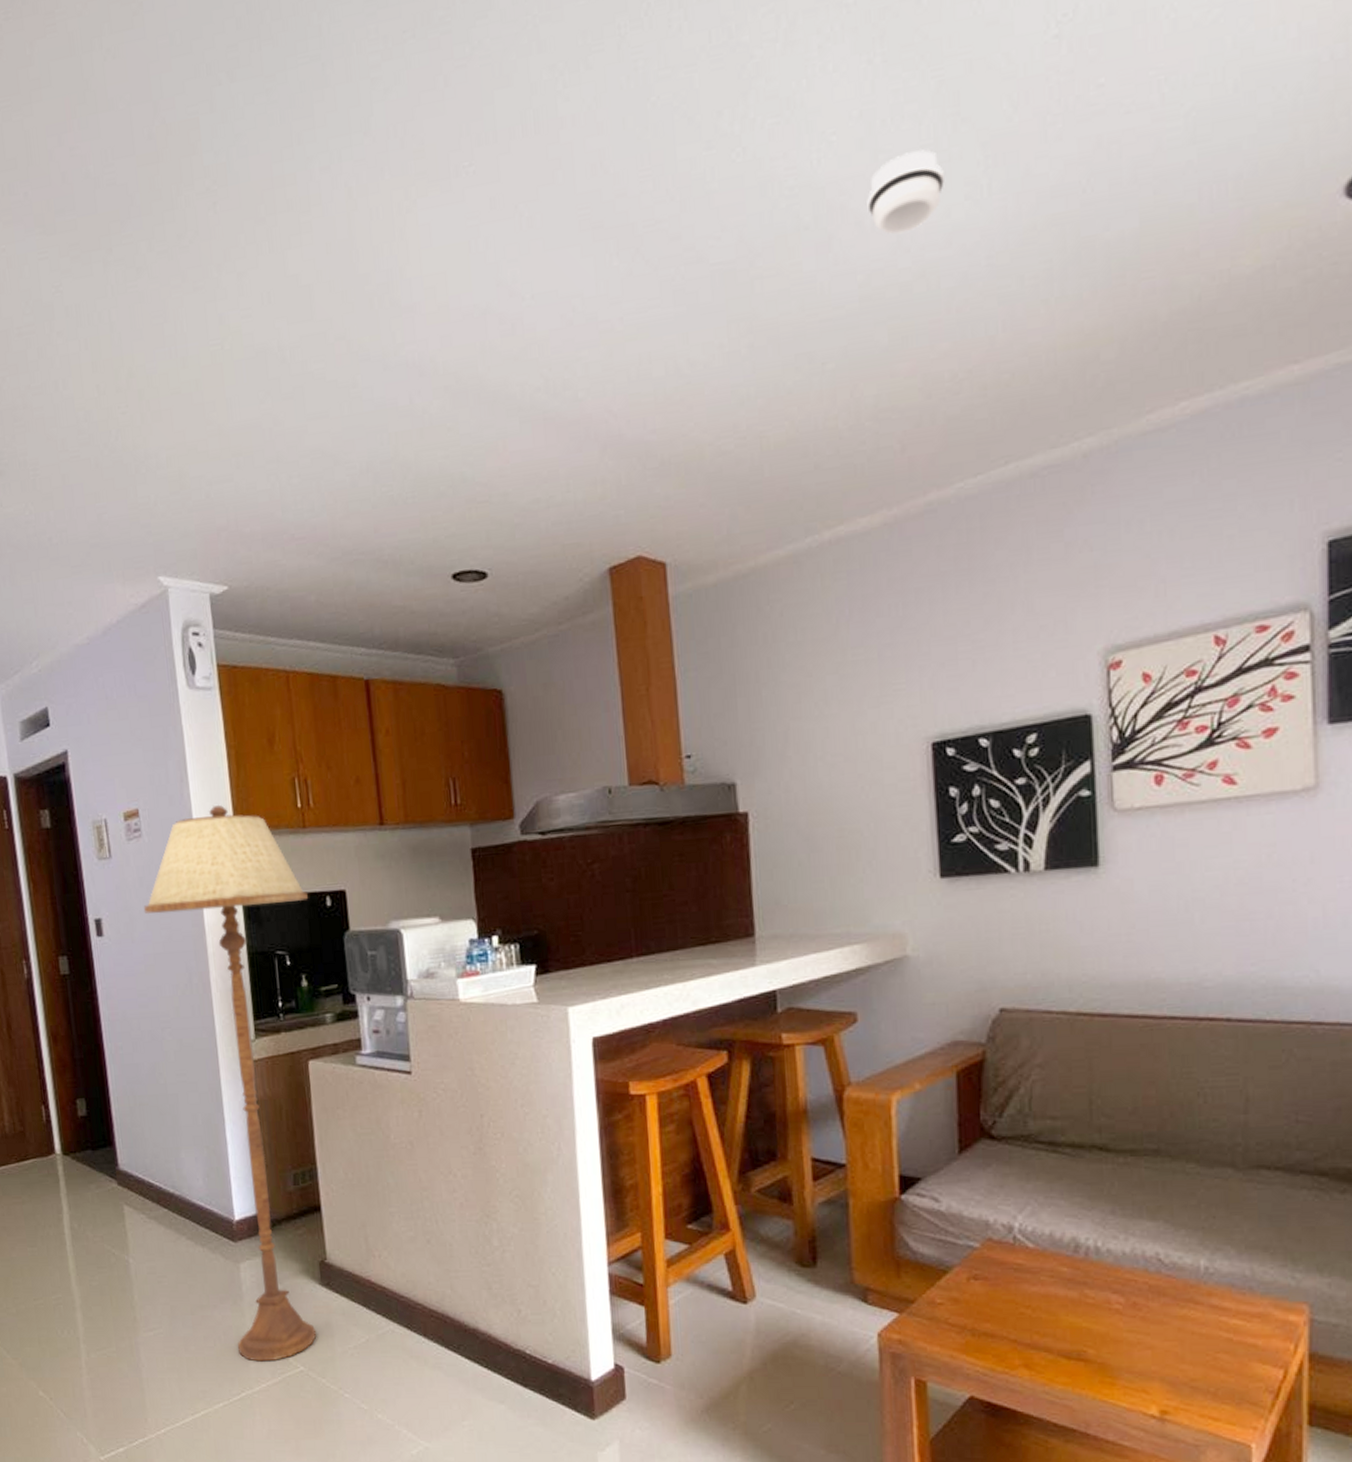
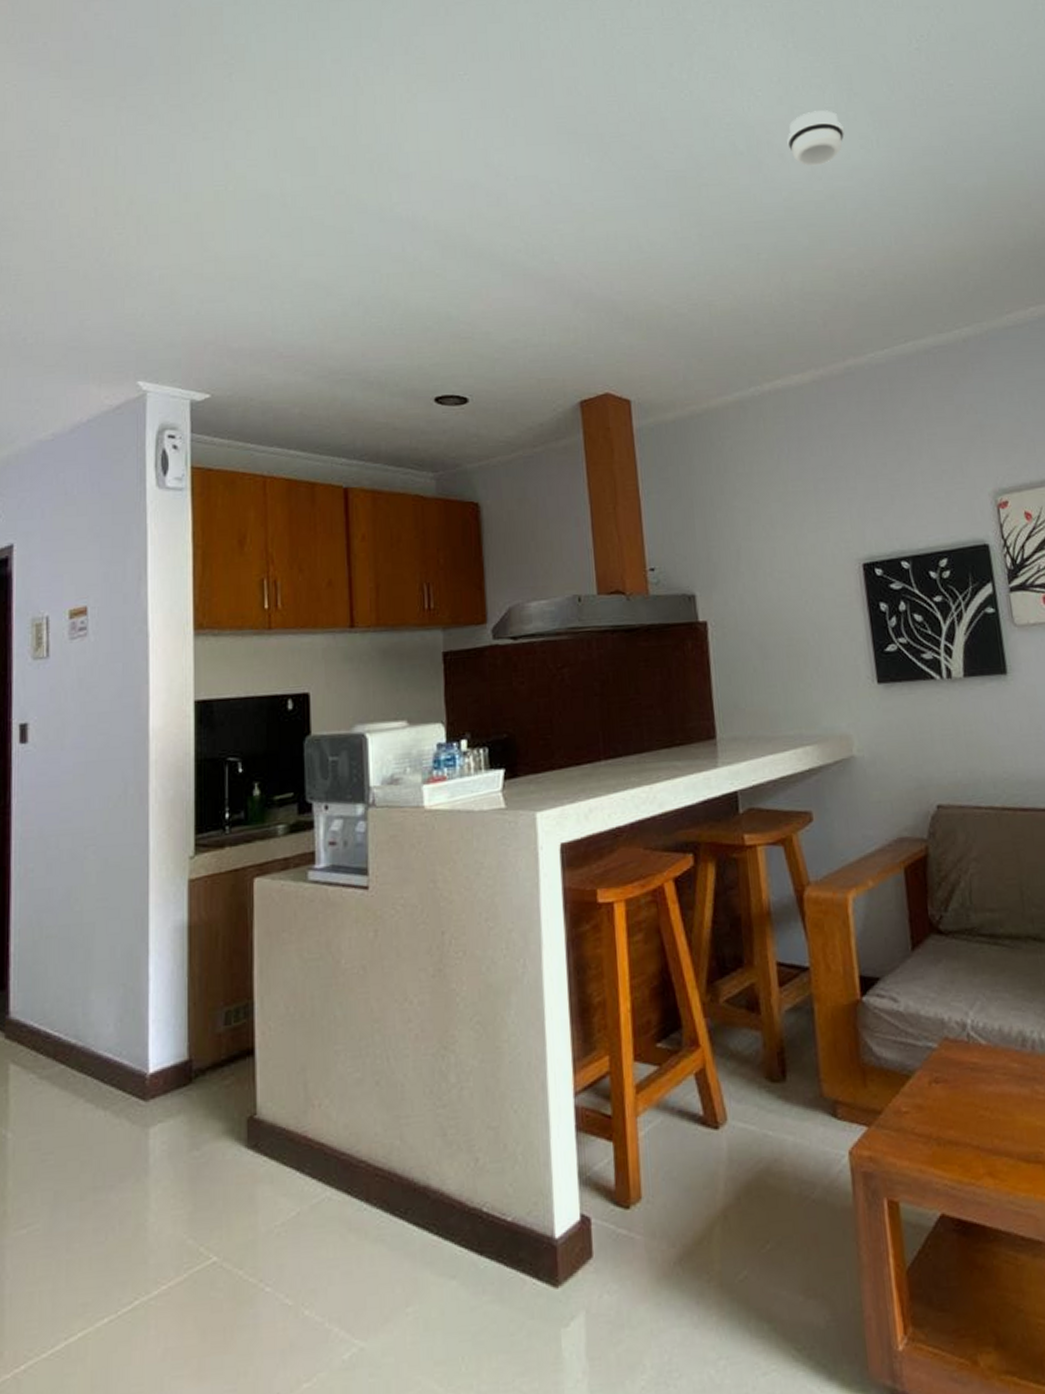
floor lamp: present [143,804,317,1362] -> none [79,603,267,1256]

